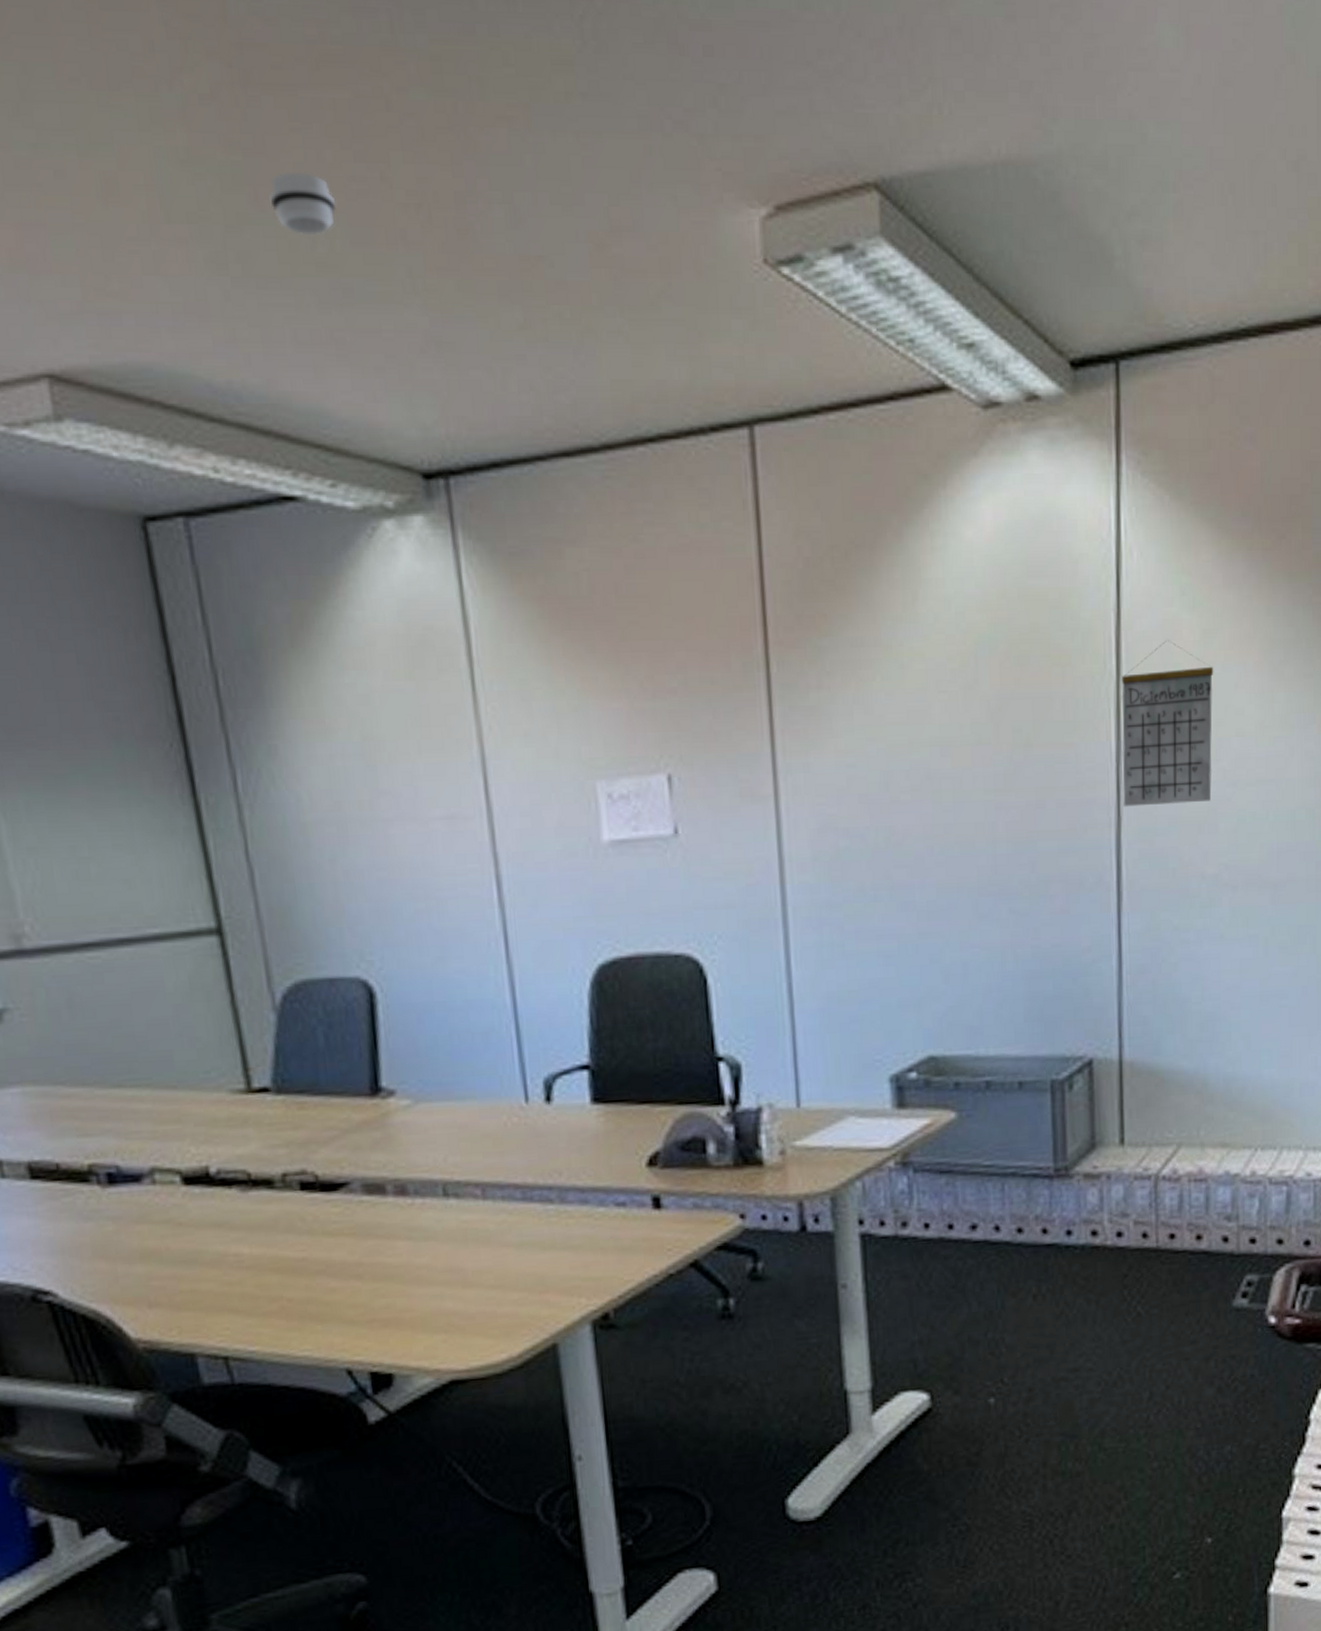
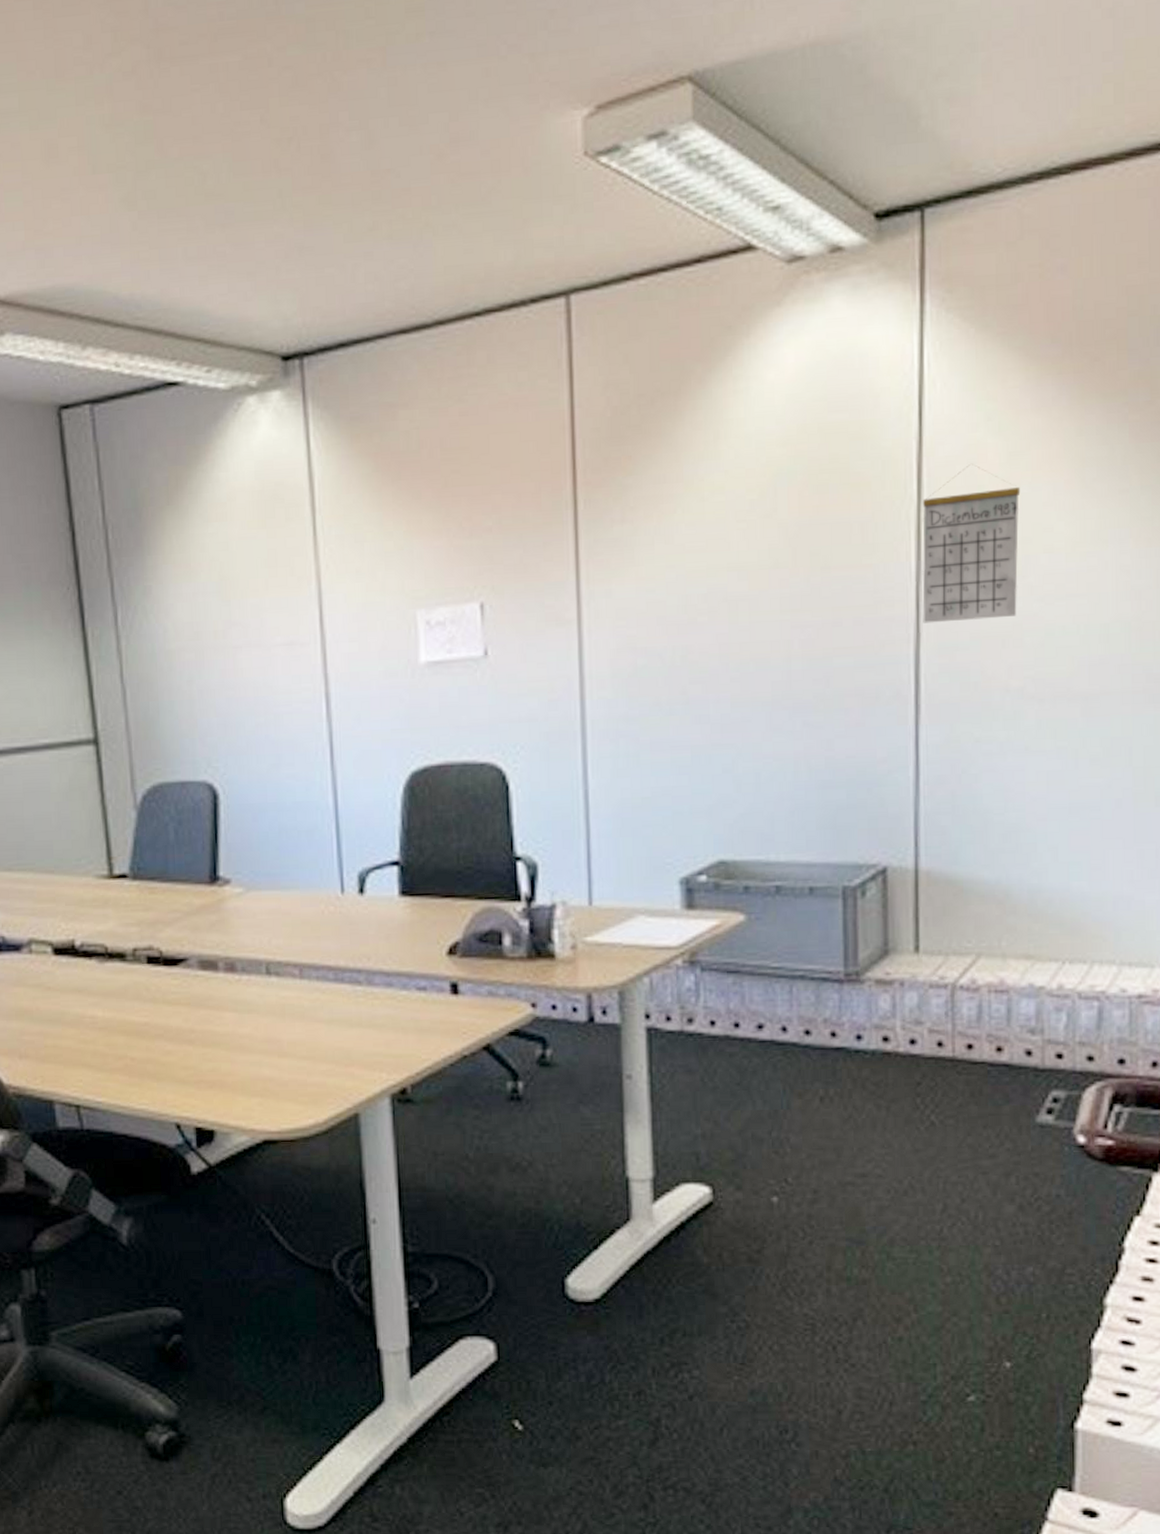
smoke detector: present [269,171,336,235] -> none [172,122,223,172]

